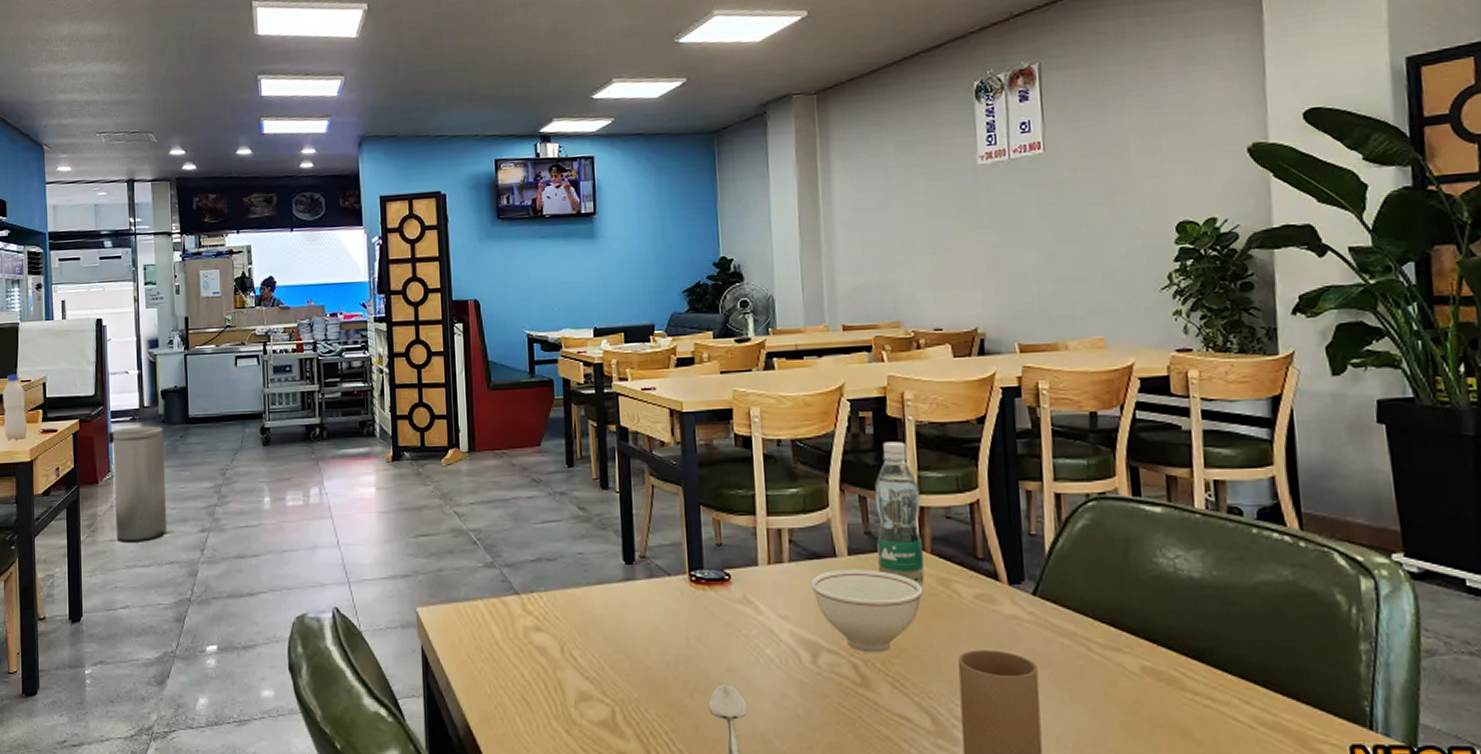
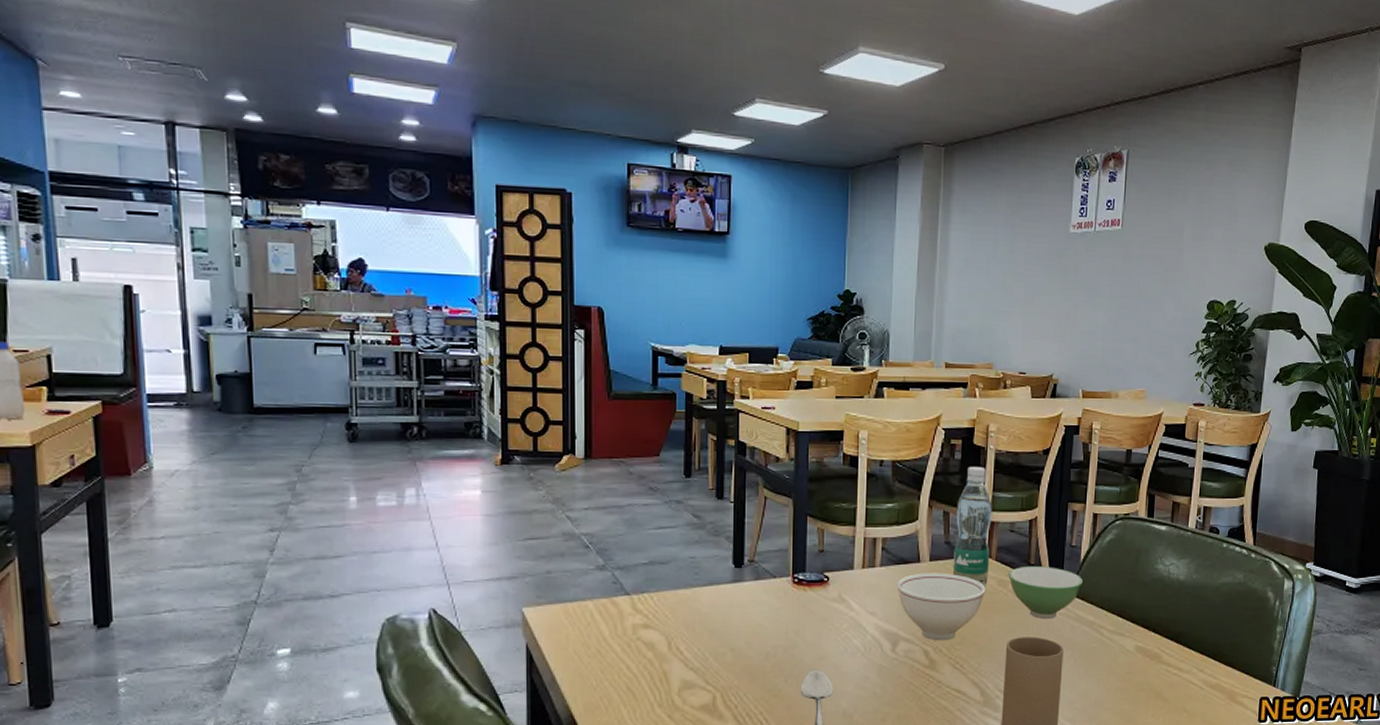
pedal bin: present [107,426,174,543] -> none [142,413,235,541]
bowl: none [950,560,1054,628] -> present [1008,565,1084,620]

